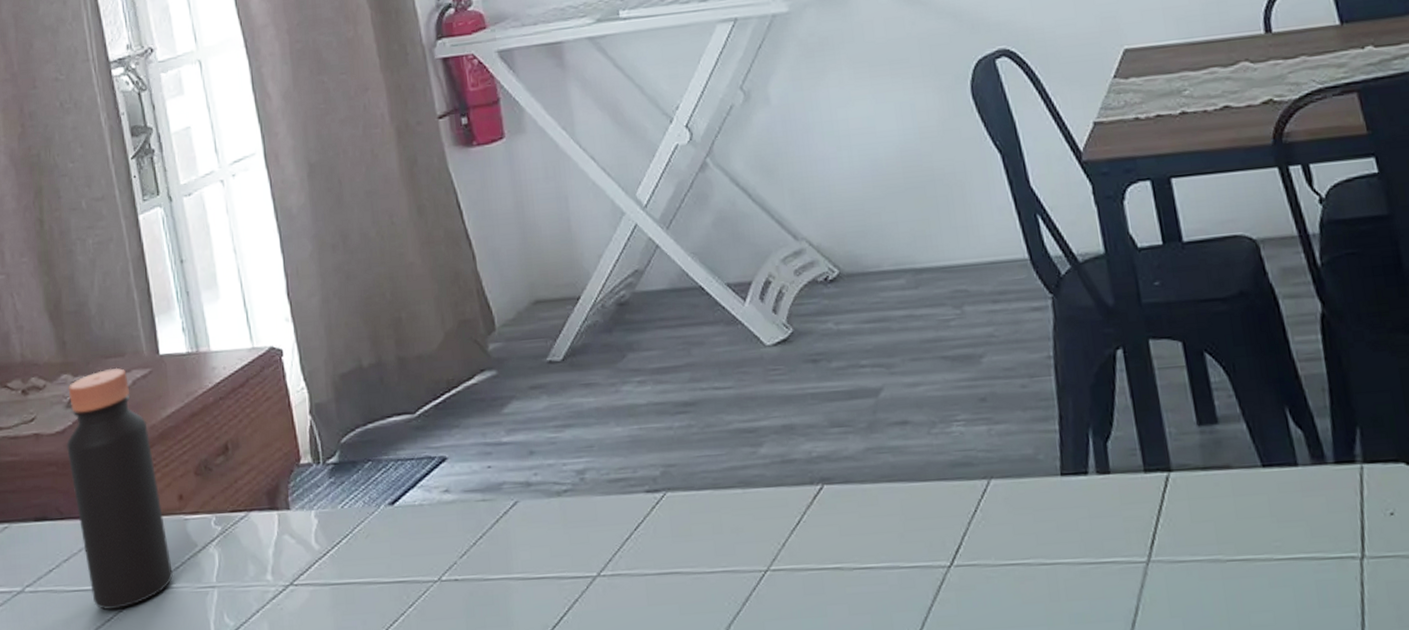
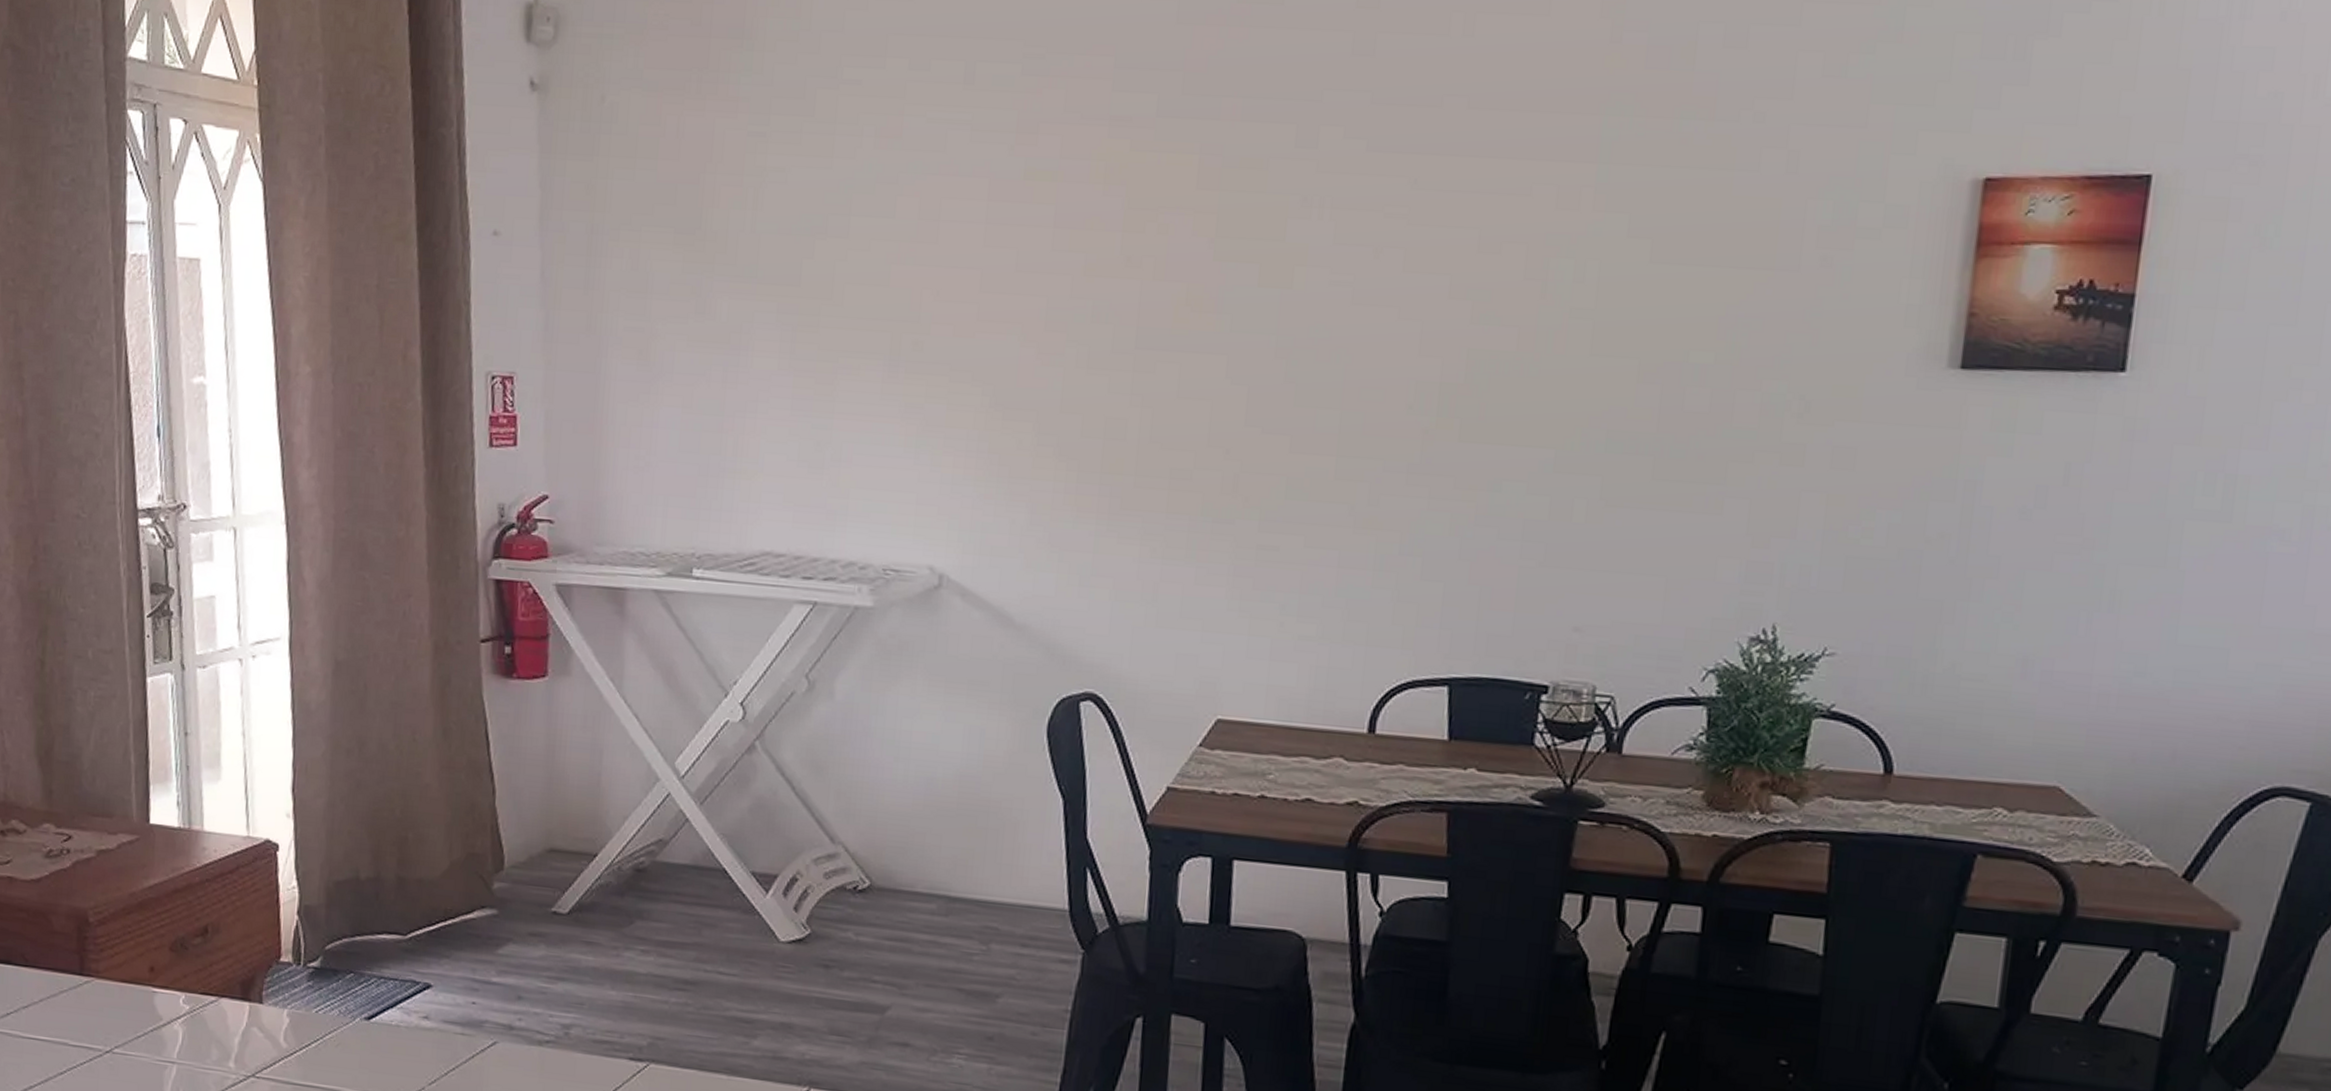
bottle: present [67,367,173,610] -> none [40,827,134,1065]

